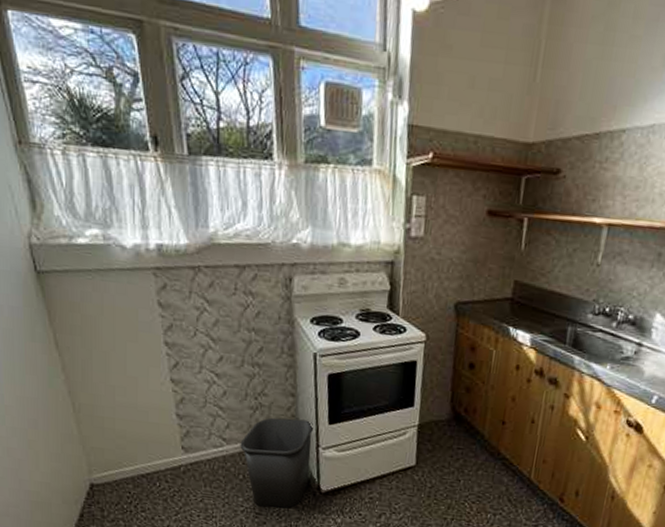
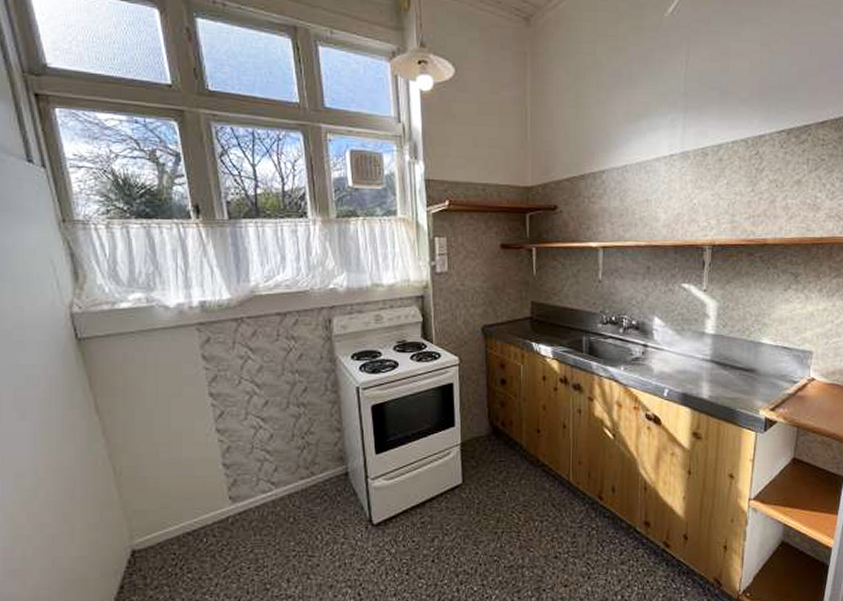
waste bin: present [240,417,314,509] -> none [289,453,362,548]

